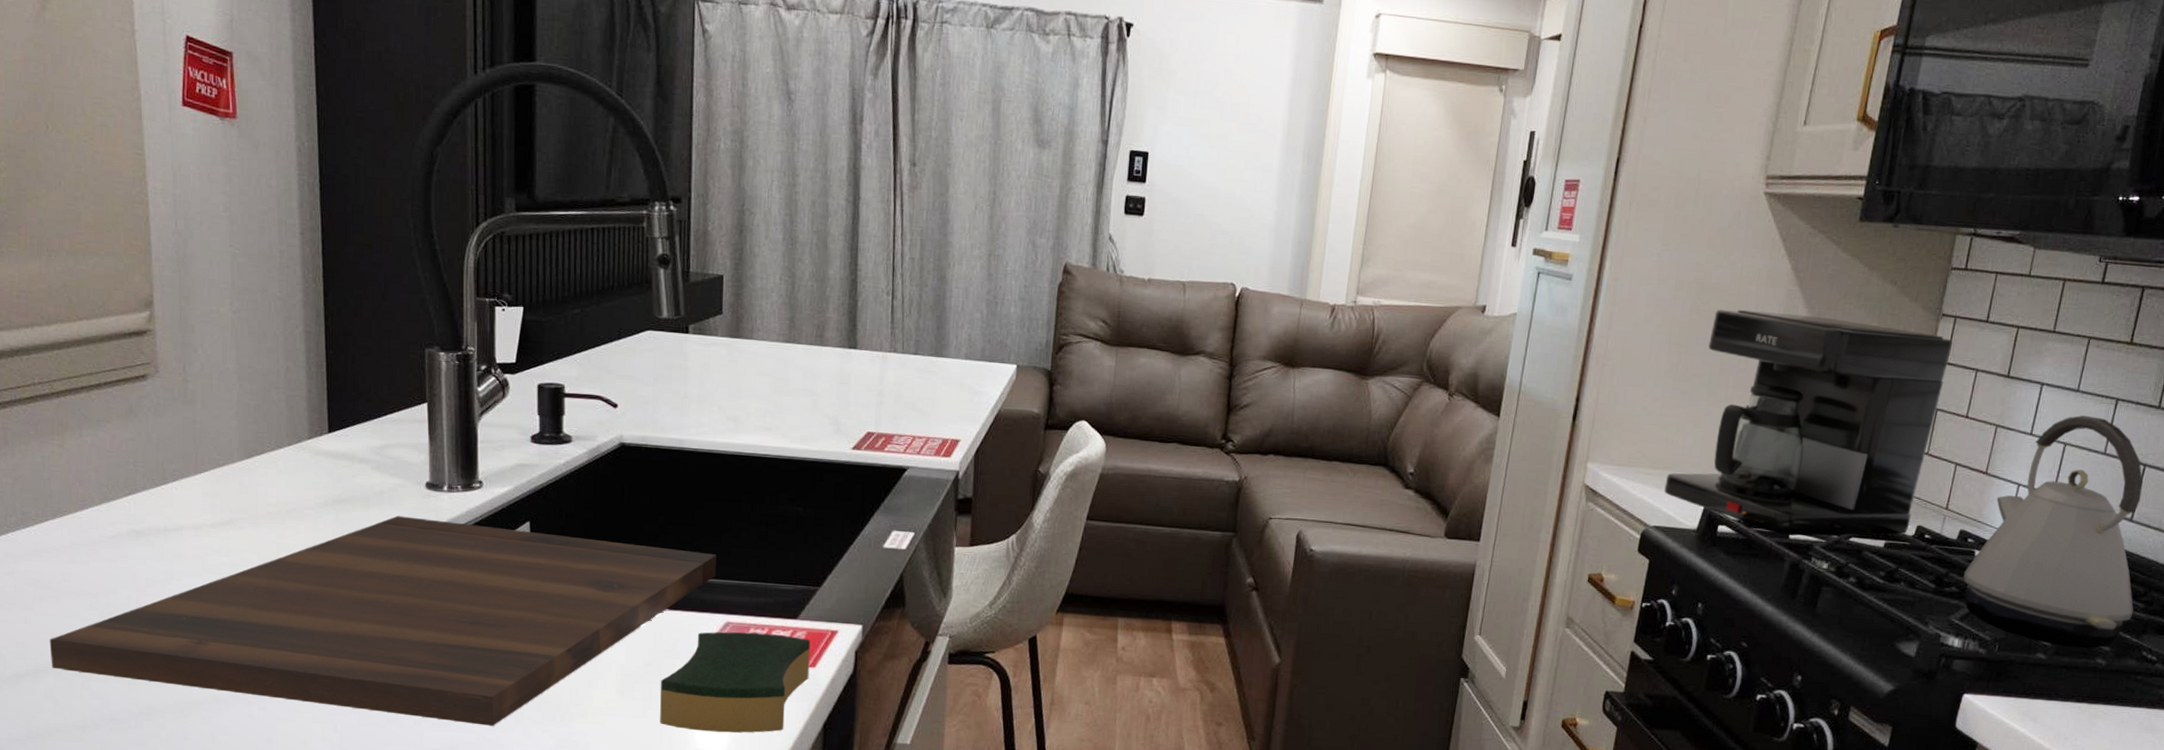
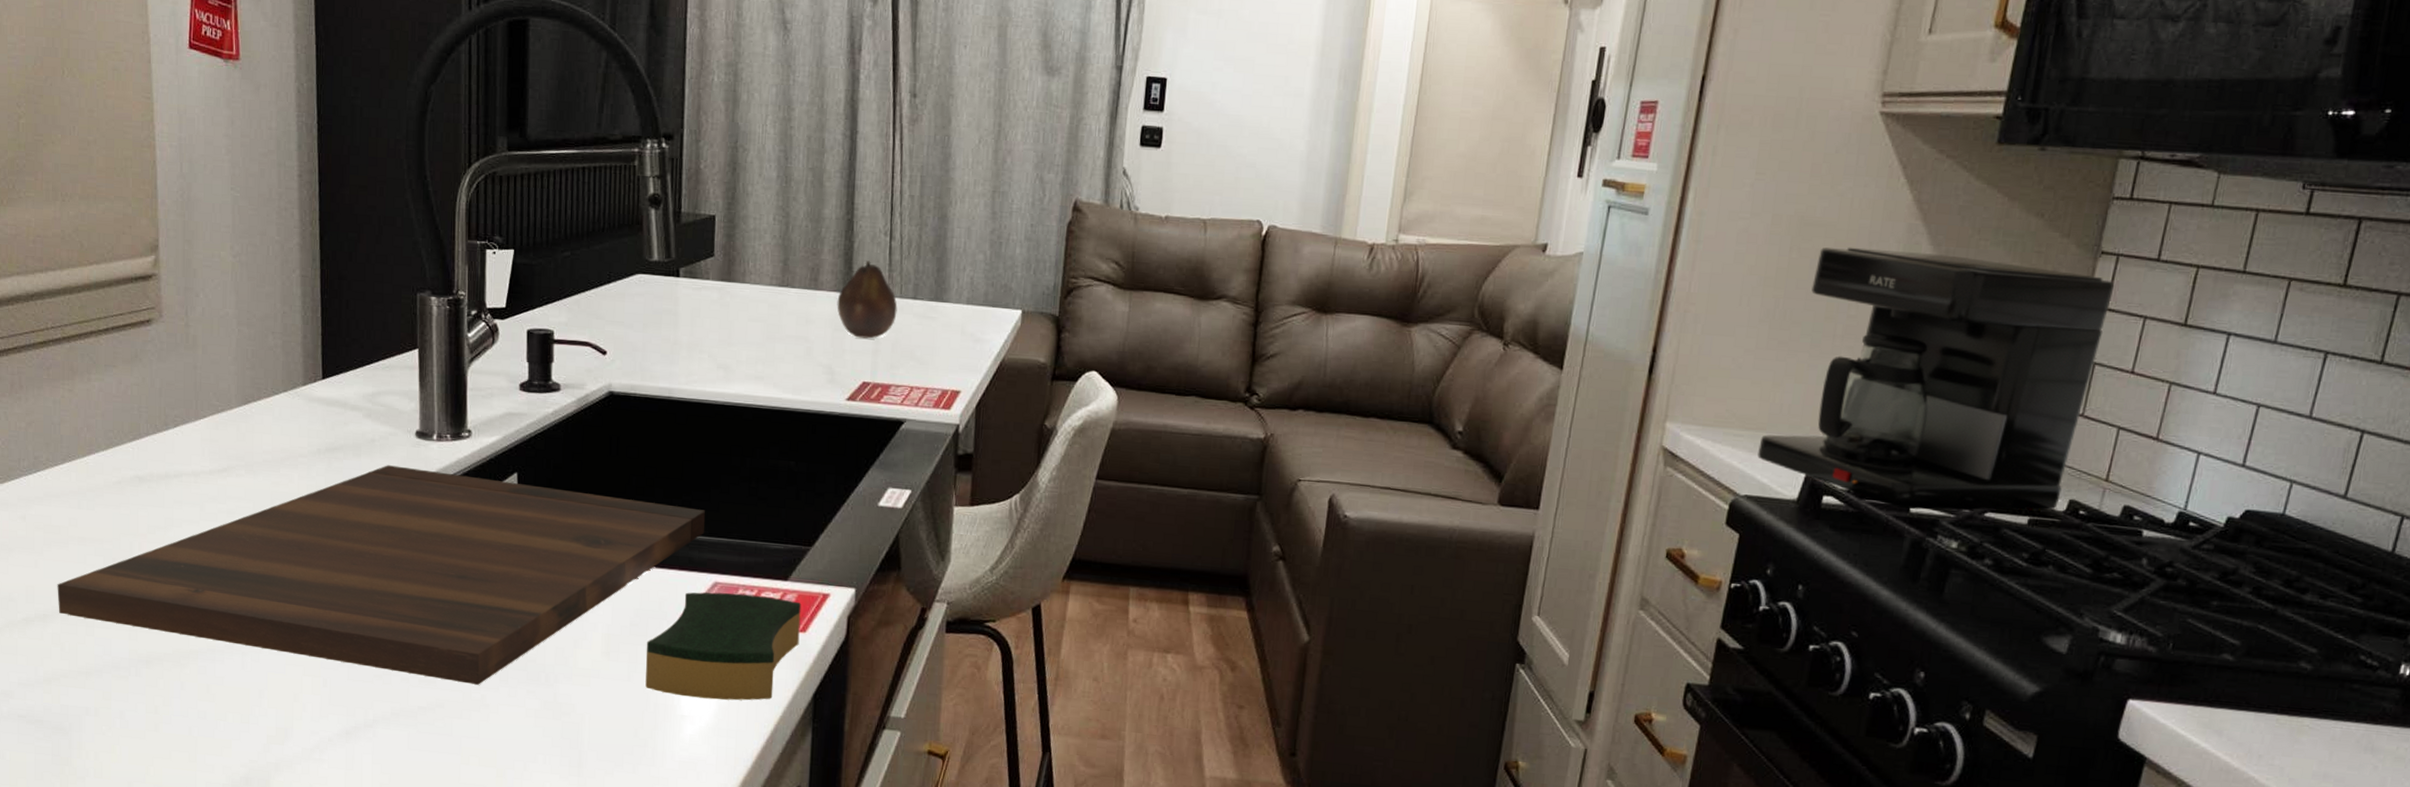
fruit: none [842,318,900,392] -> present [837,260,898,339]
kettle: present [1963,415,2143,649] -> none [2127,371,2361,650]

